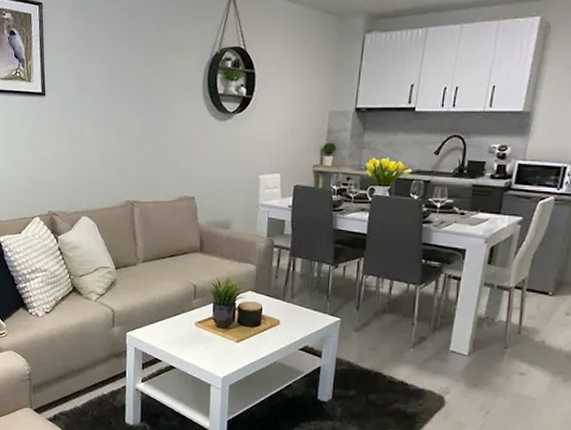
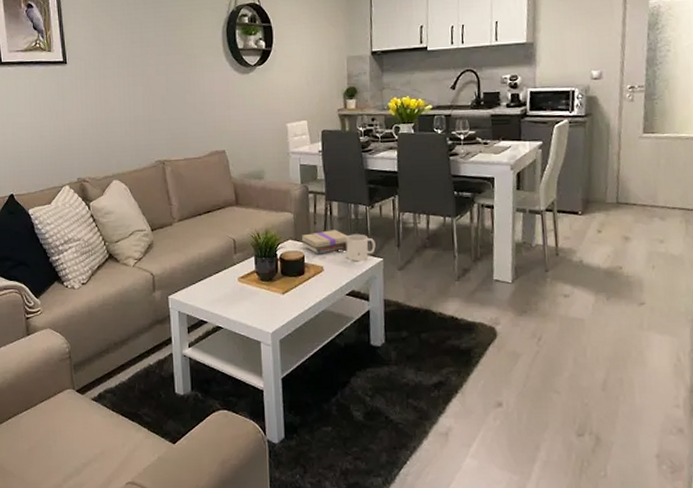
books: none [261,285,308,308] -> present [301,230,348,255]
mug: none [304,291,335,319] -> present [345,234,376,262]

